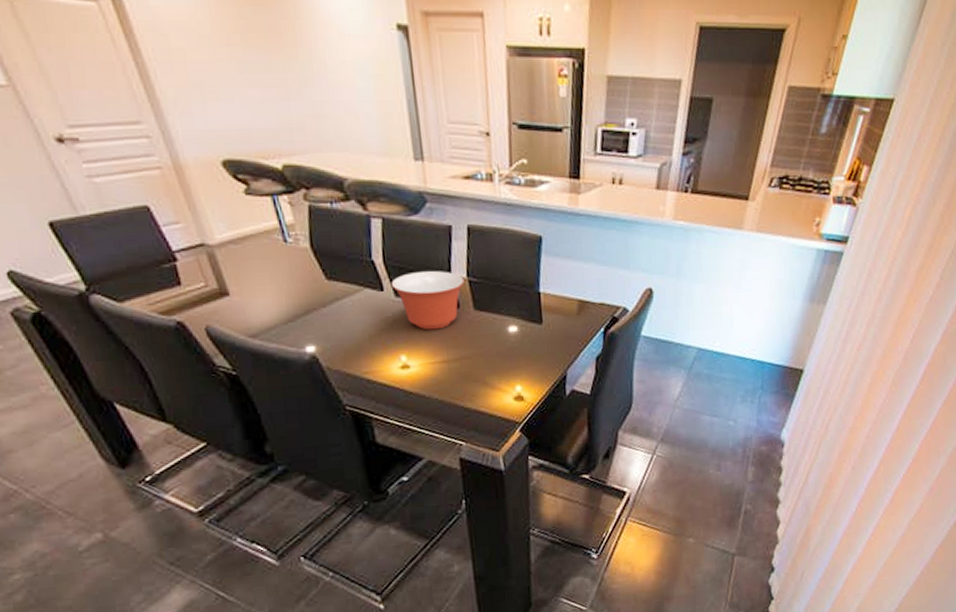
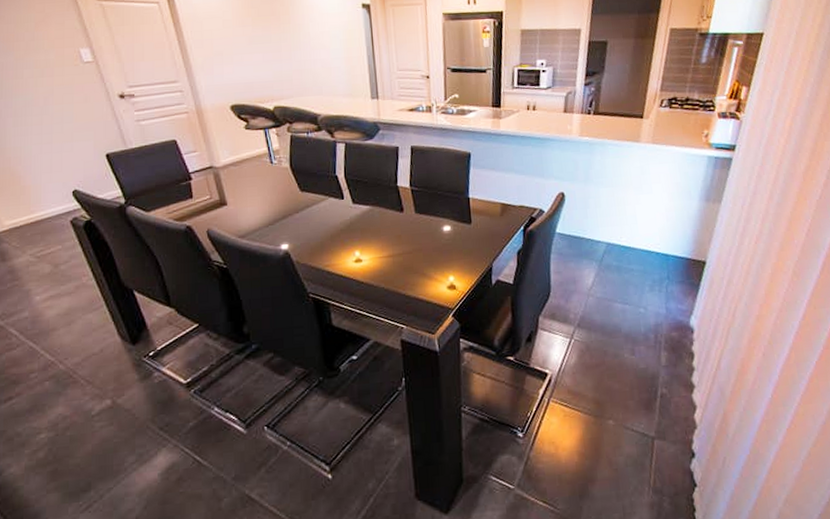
mixing bowl: present [390,271,465,330] -> none [349,182,408,230]

